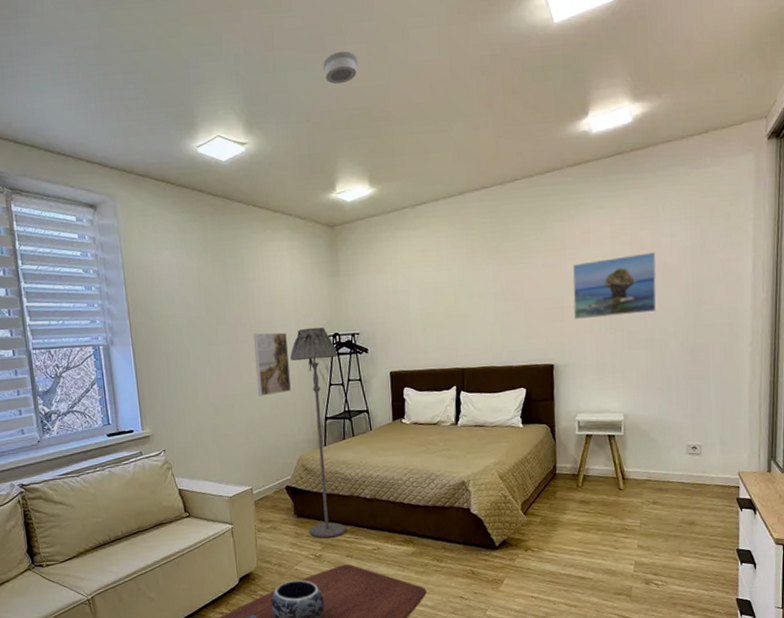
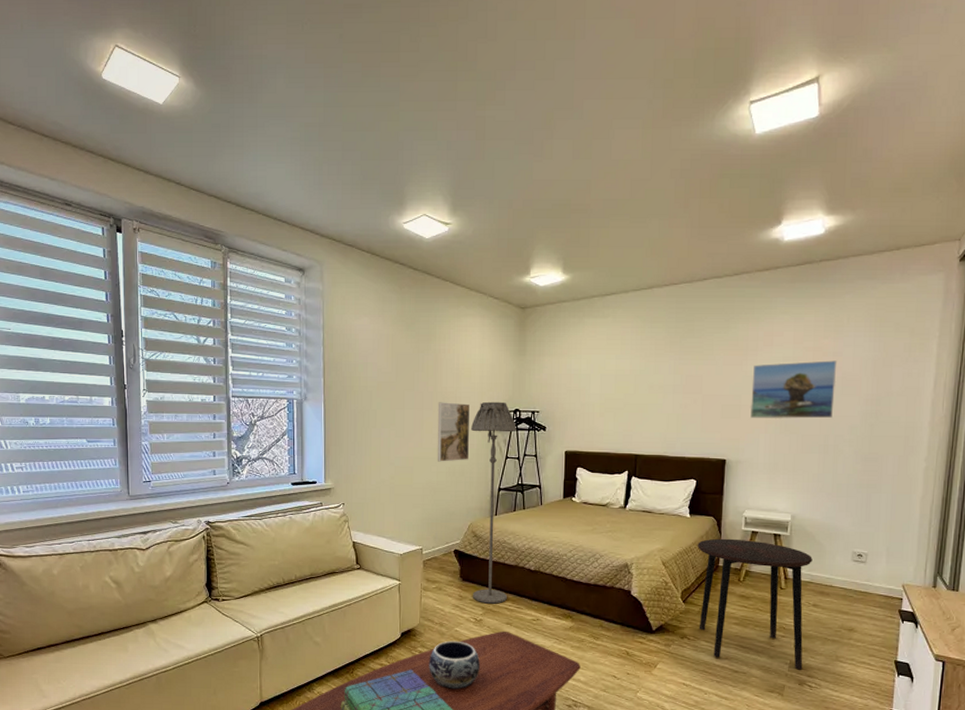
smoke detector: present [323,51,358,85] -> none [529,145,563,176]
side table: none [532,444,648,569] -> present [697,538,812,670]

